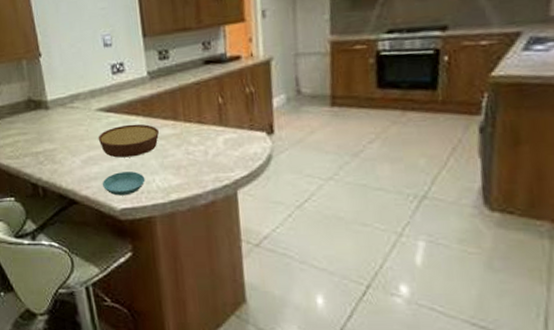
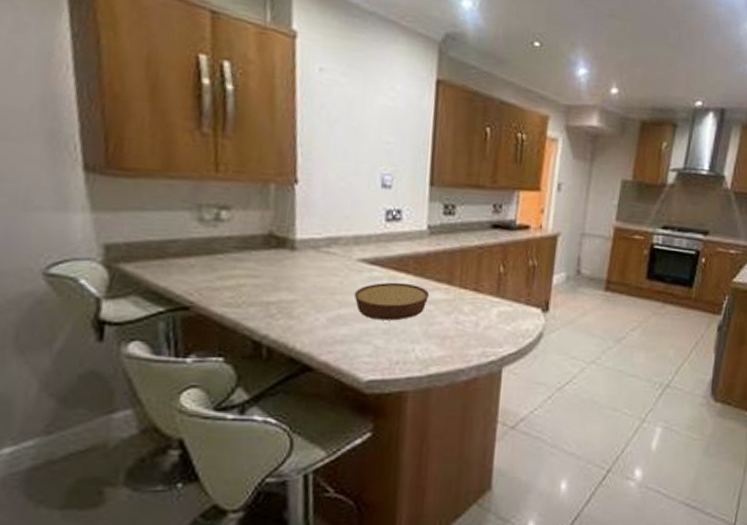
saucer: present [102,171,146,196] -> none [349,337,404,365]

